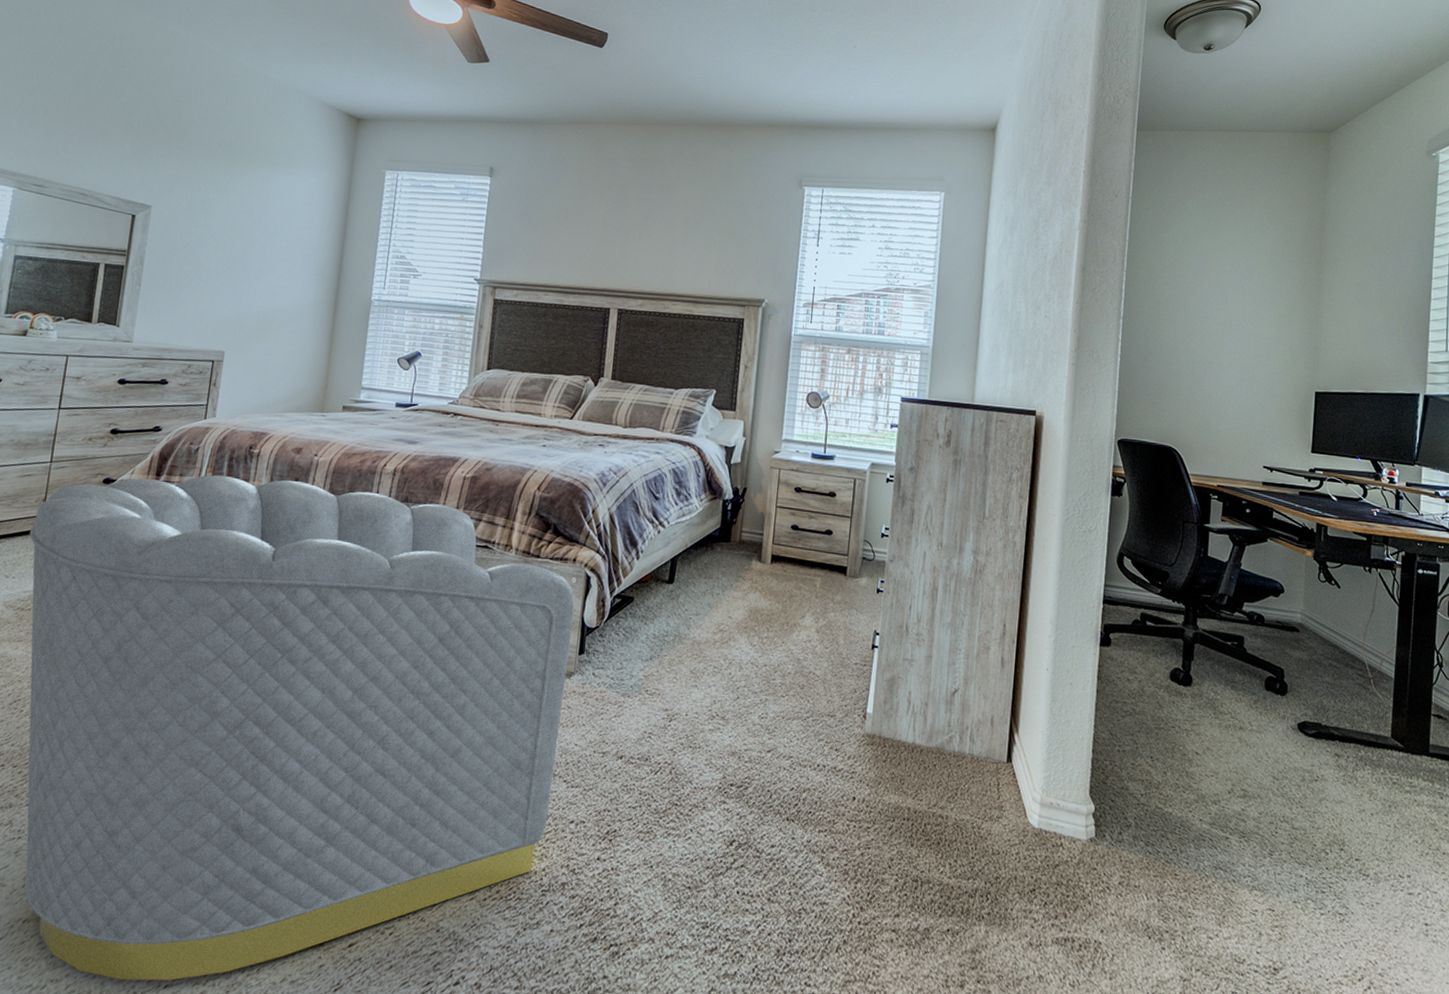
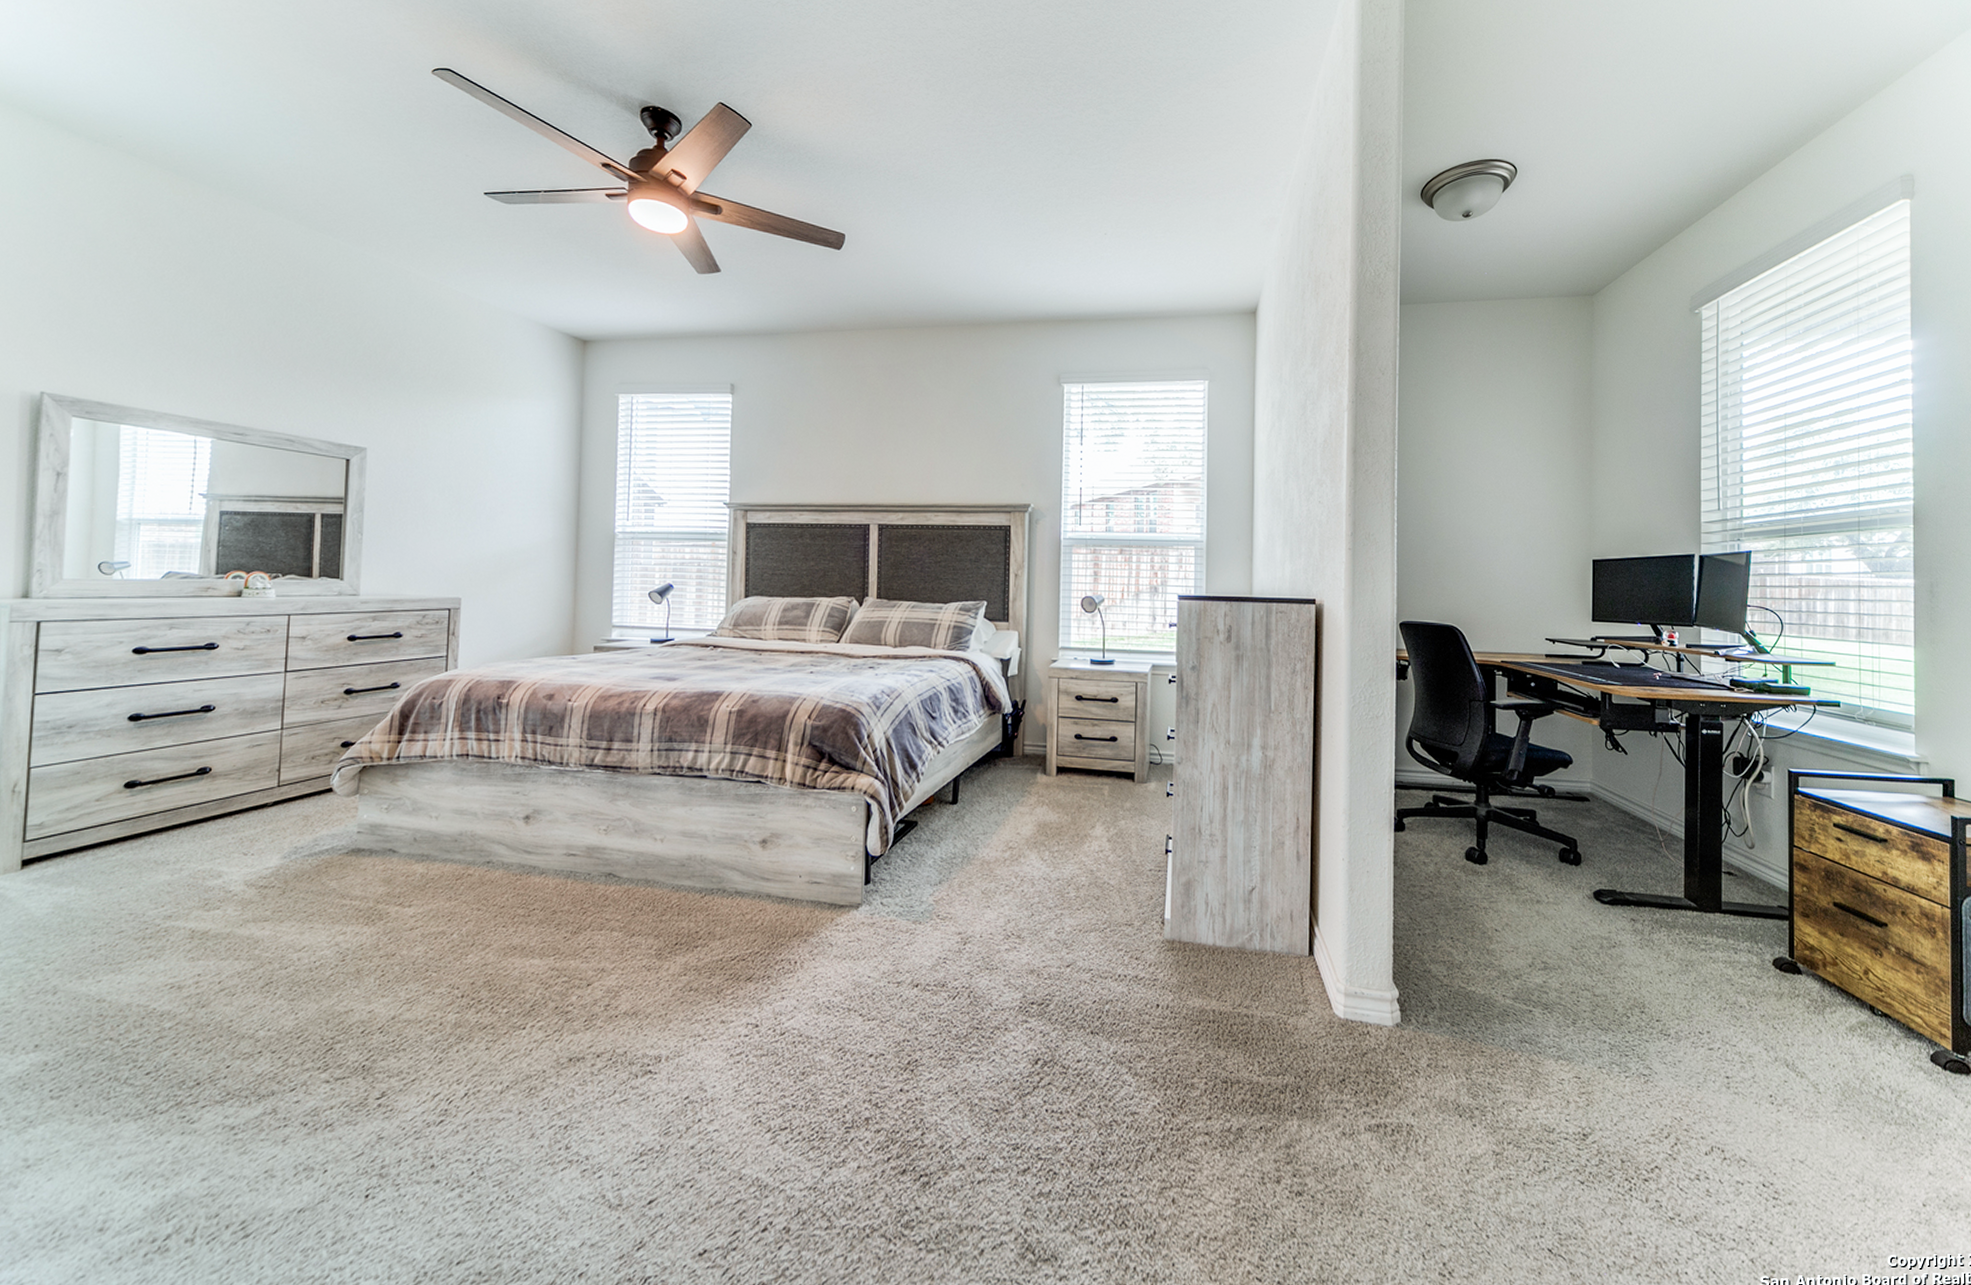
armchair: present [24,475,575,981] -> none [265,729,856,1262]

